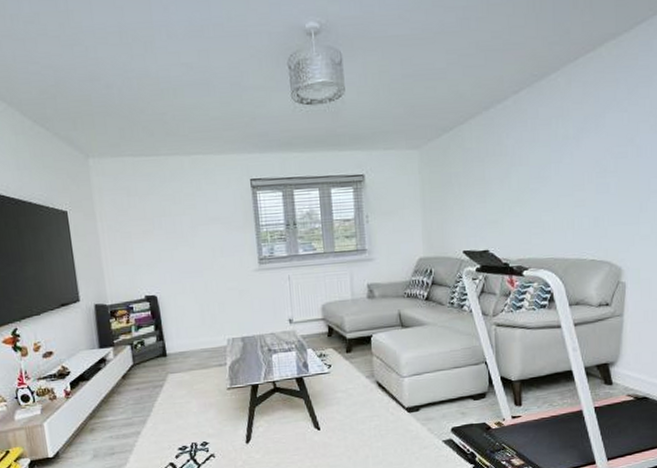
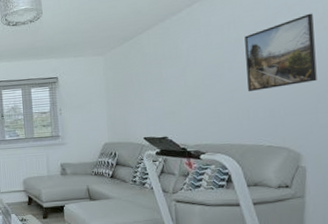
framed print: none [573,110,641,199] -> present [244,13,317,92]

